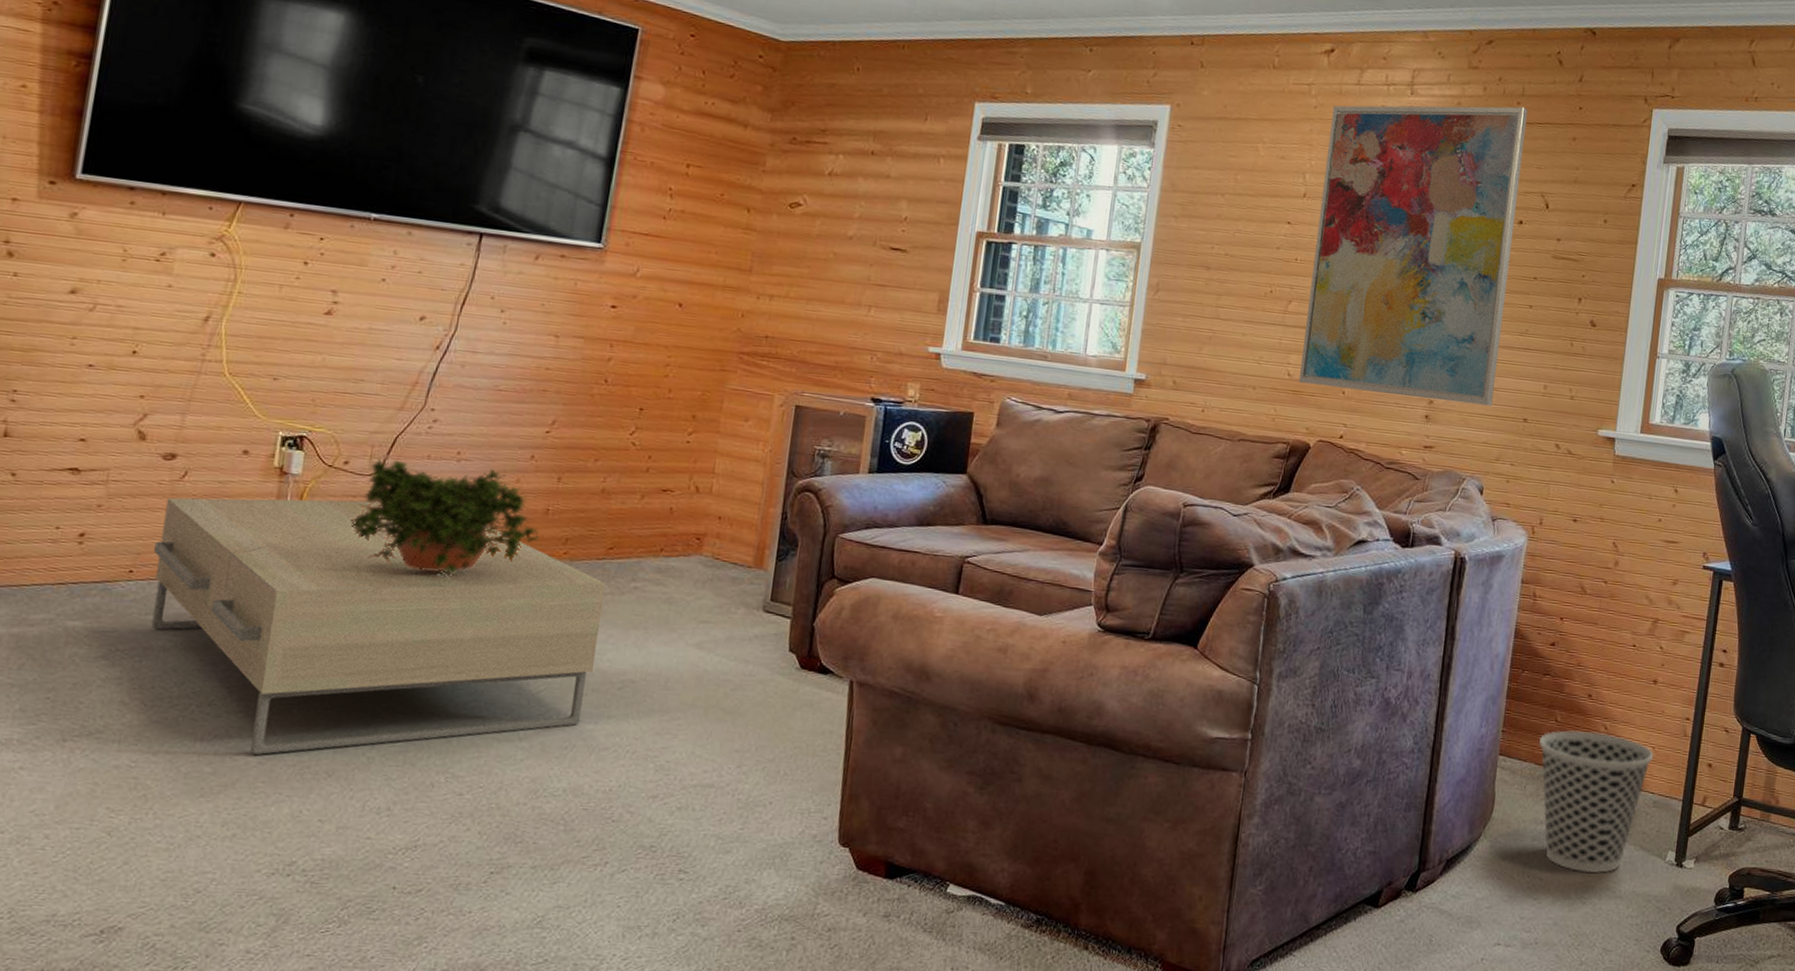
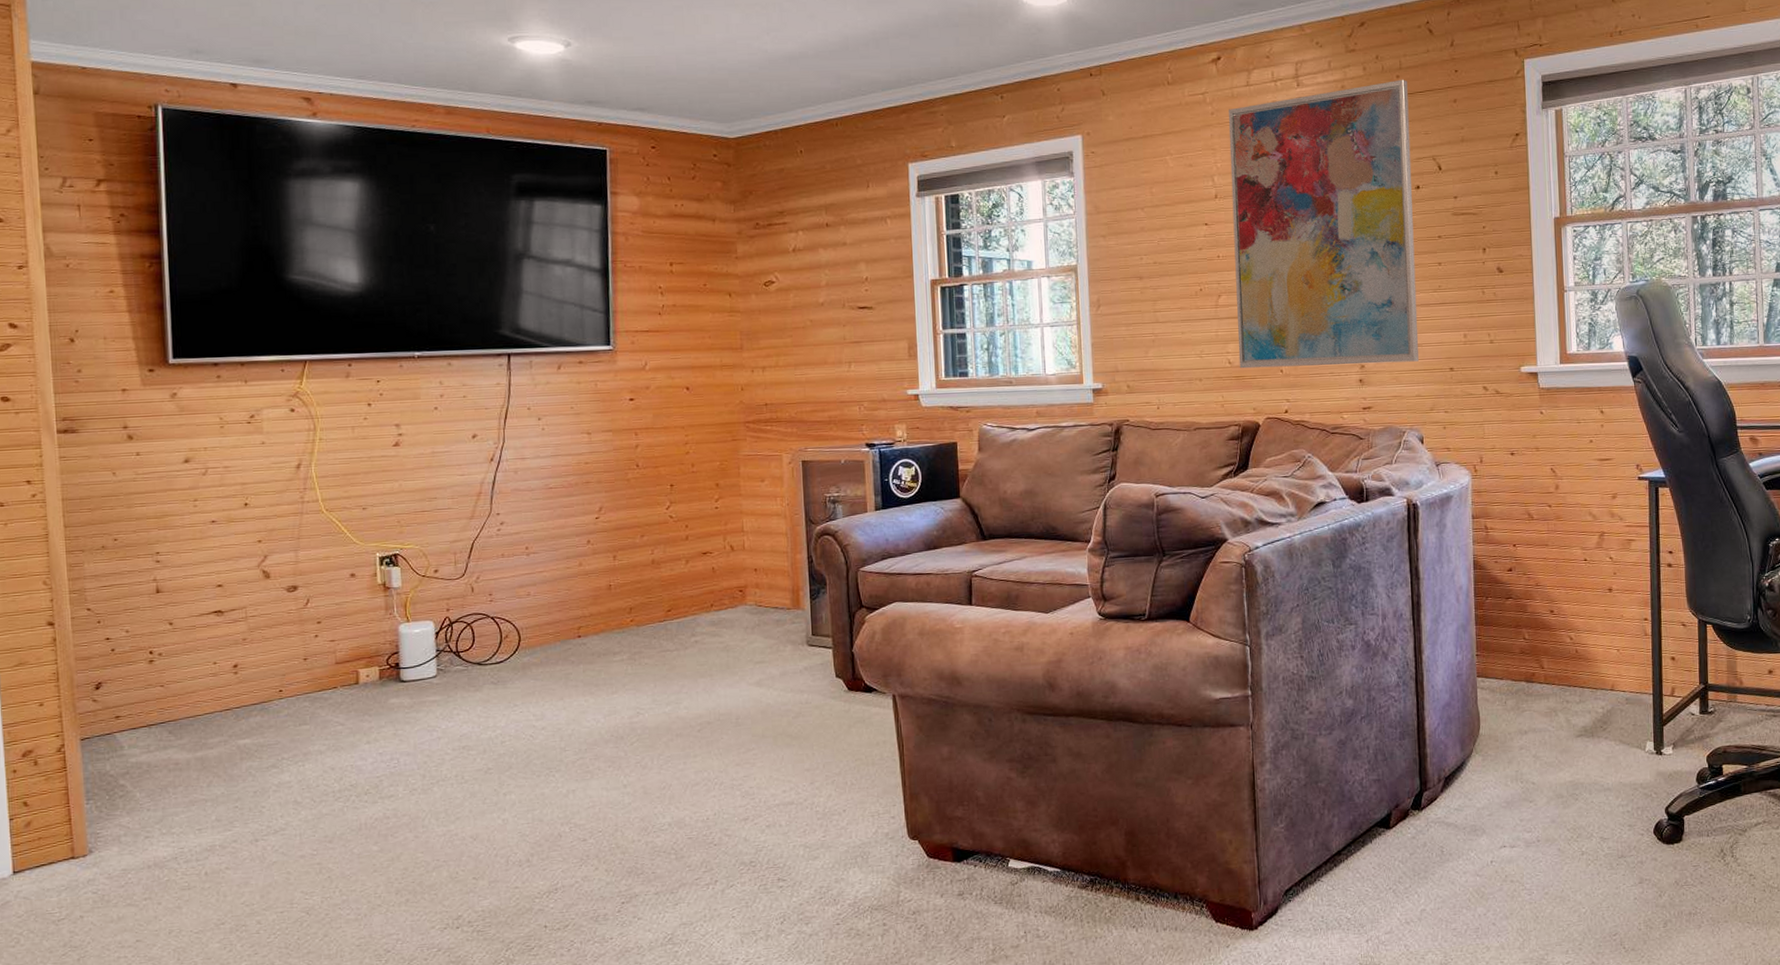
coffee table: present [151,497,605,755] -> none [295,600,674,830]
potted plant: present [349,458,540,582] -> none [448,557,608,660]
wastebasket: present [1538,730,1654,874] -> none [1511,643,1620,772]

